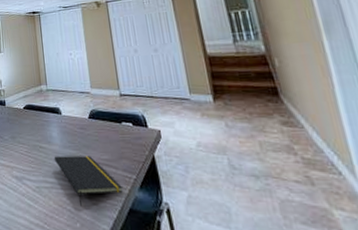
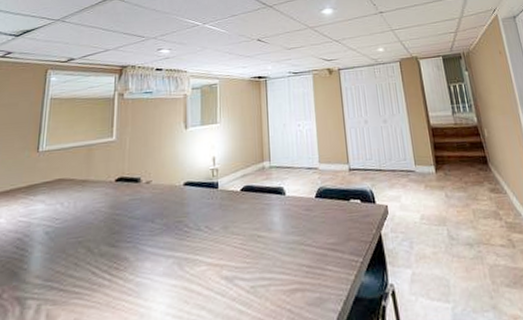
notepad: present [54,156,123,206] -> none [274,241,349,303]

